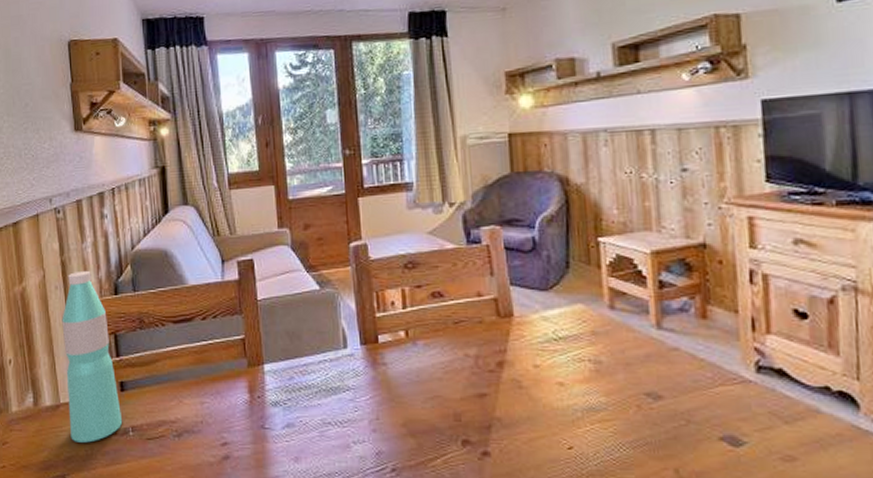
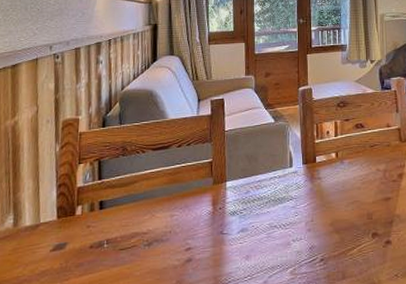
water bottle: present [62,270,123,443] -> none [47,107,99,257]

